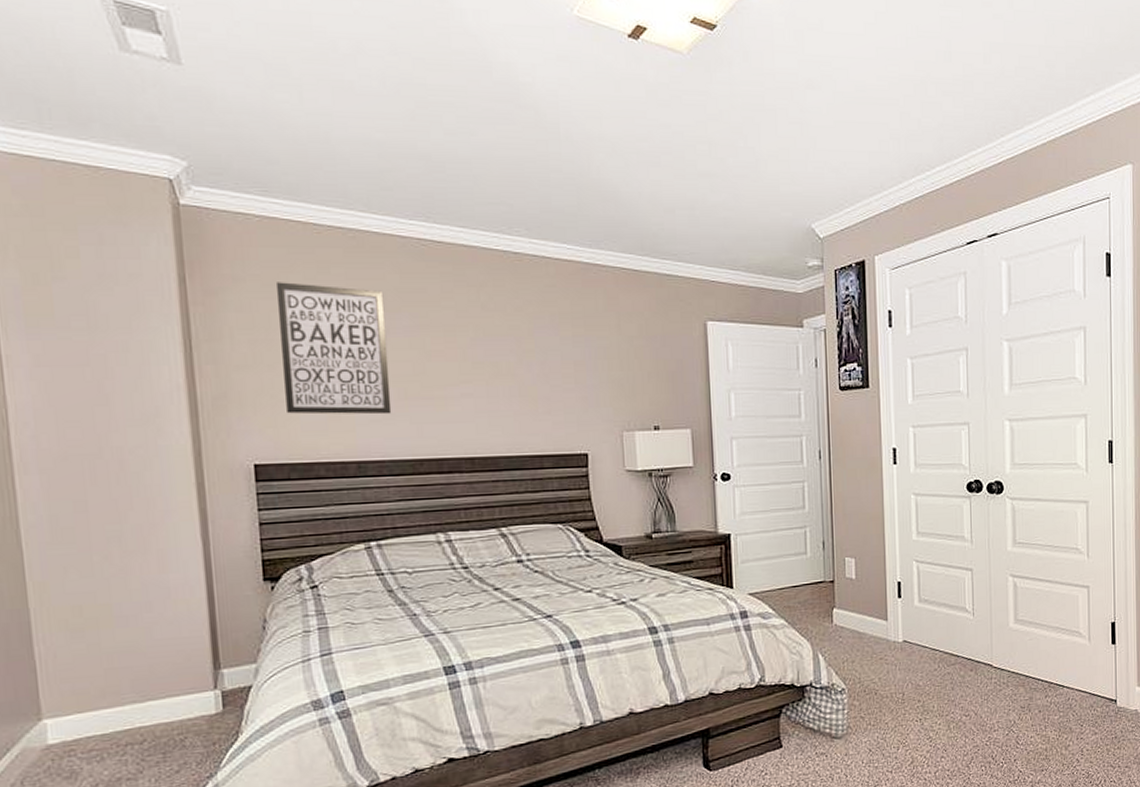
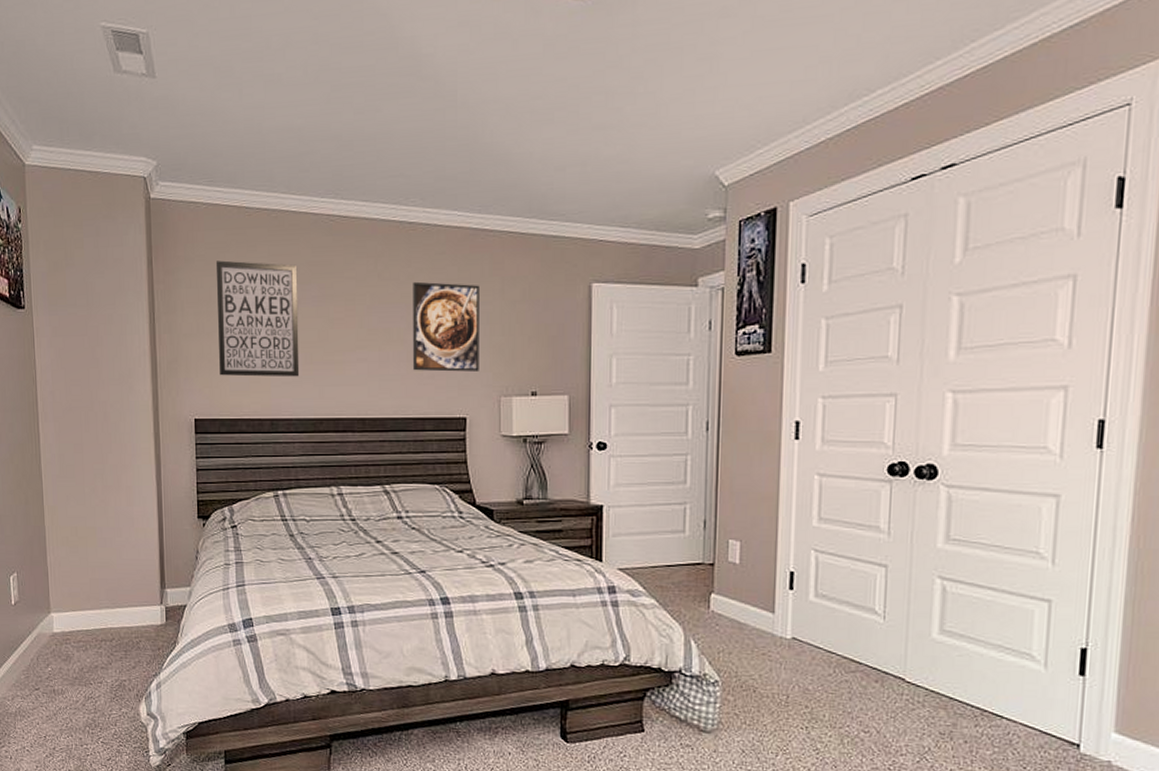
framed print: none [522,314,599,407] -> present [413,281,479,372]

